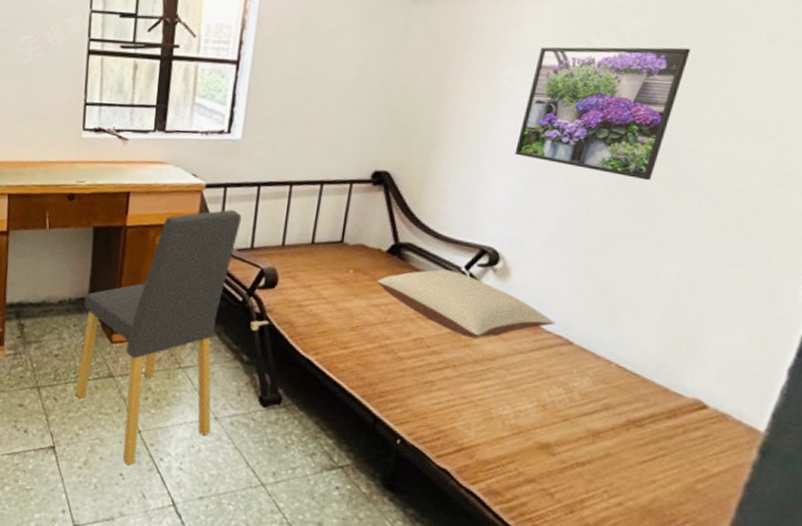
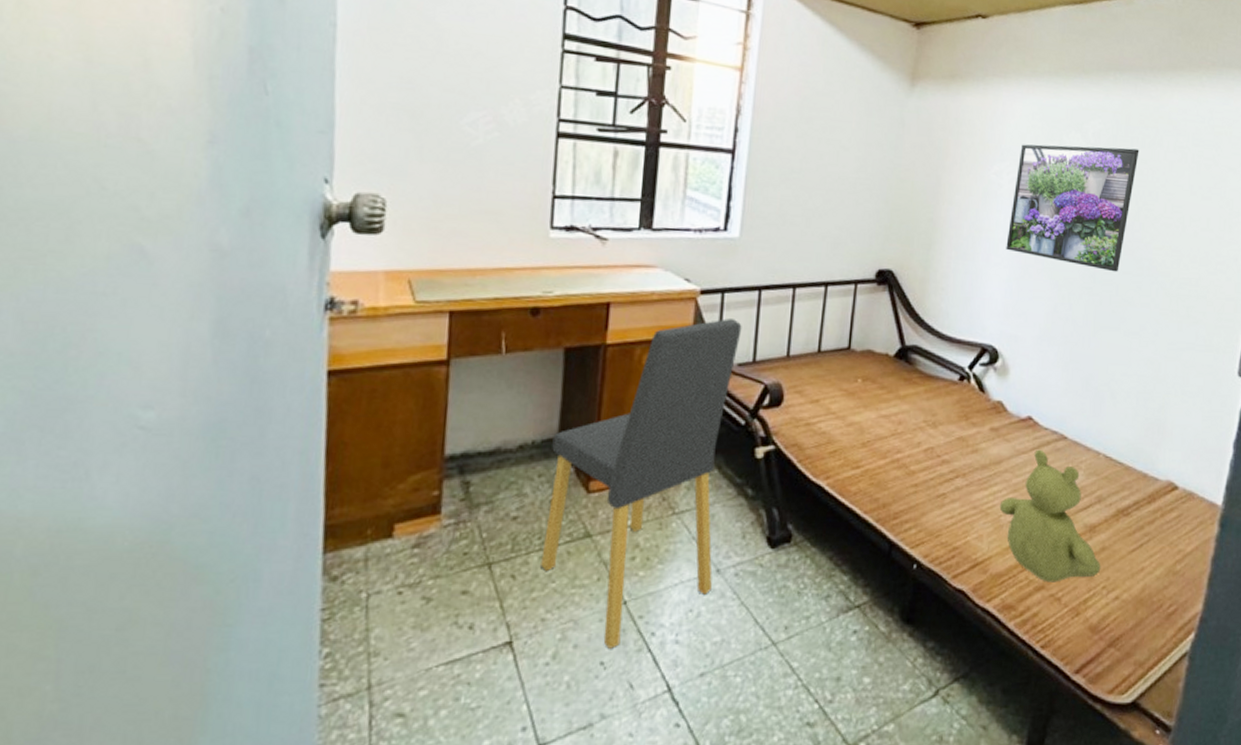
pillow: present [377,269,556,339] -> none [886,371,1051,442]
stuffed bear: none [490,351,604,480] -> present [999,449,1101,582]

